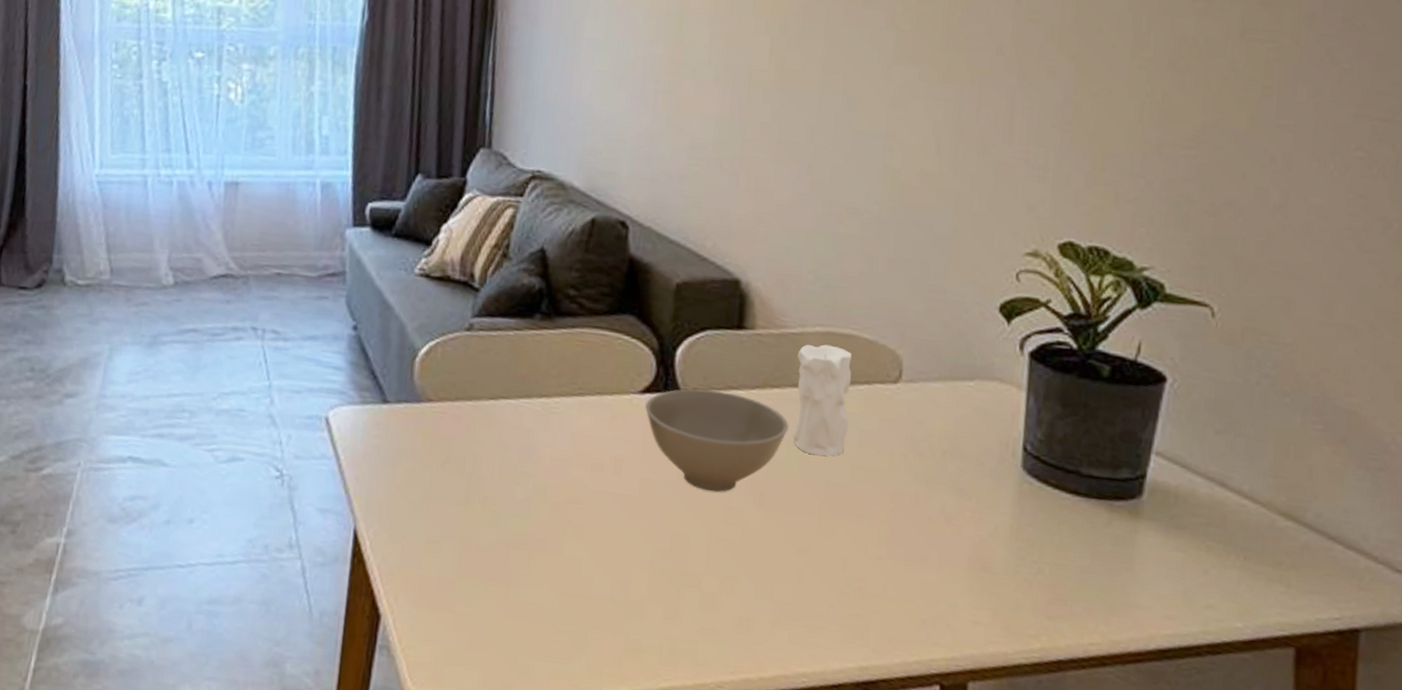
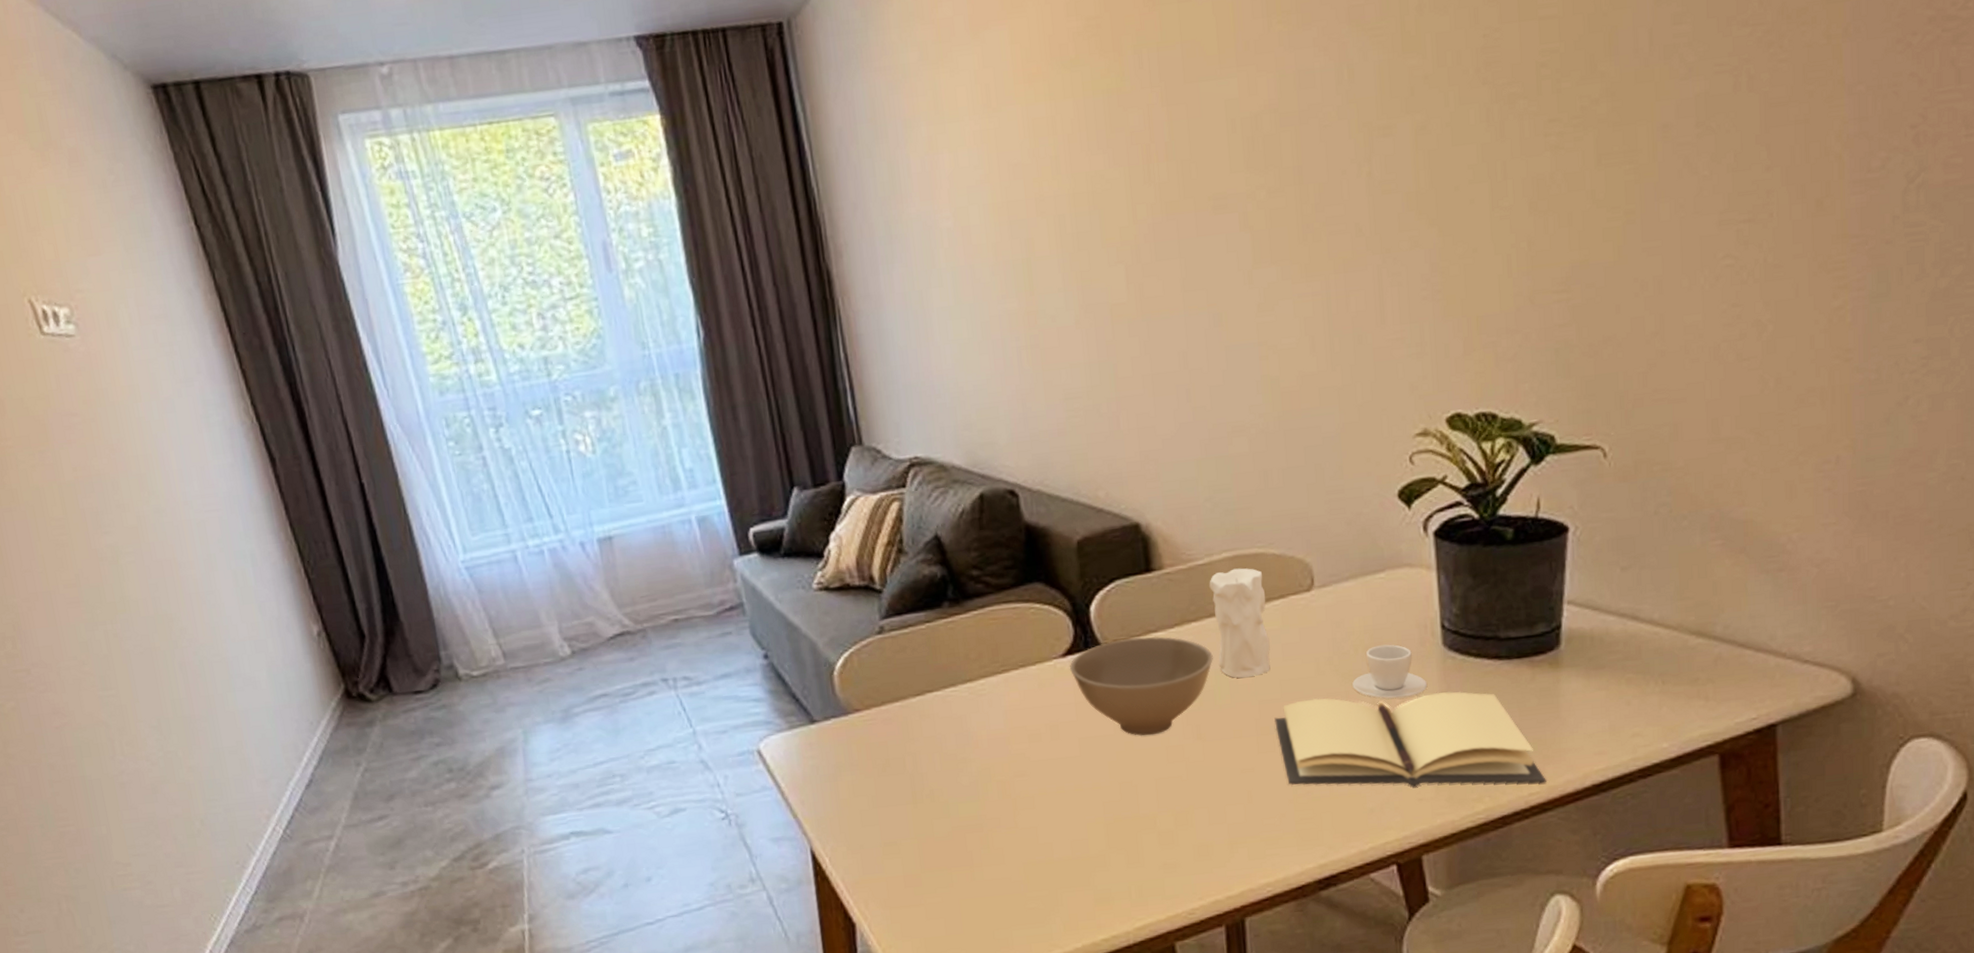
book: none [838,491,1109,635] -> present [1274,691,1546,786]
teacup: none [923,453,1001,514] -> present [1351,644,1428,699]

